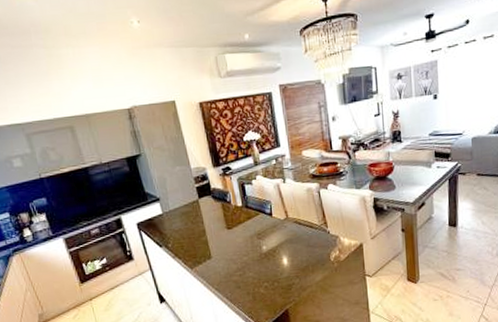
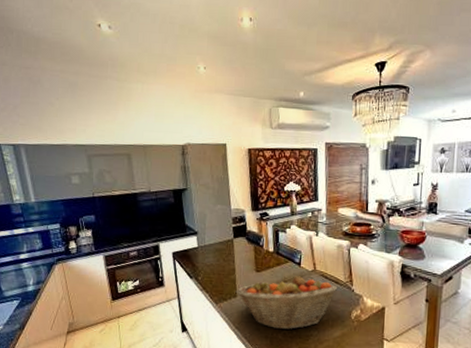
fruit basket: none [209,226,313,284] -> present [235,276,338,330]

